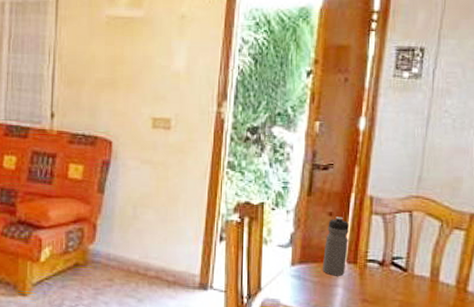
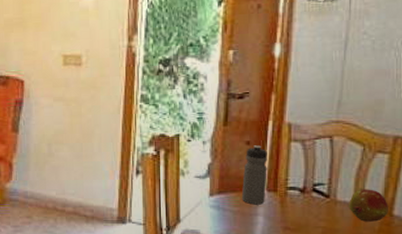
fruit: none [424,264,463,297] -> present [347,189,388,222]

